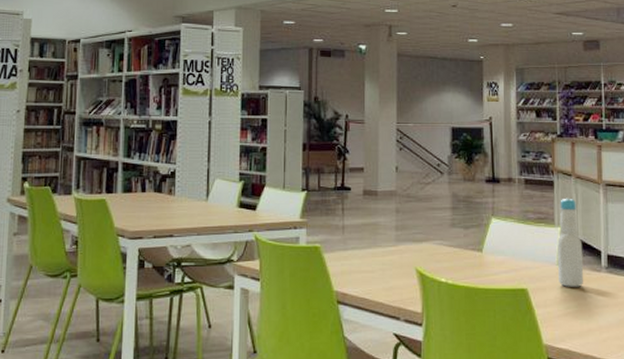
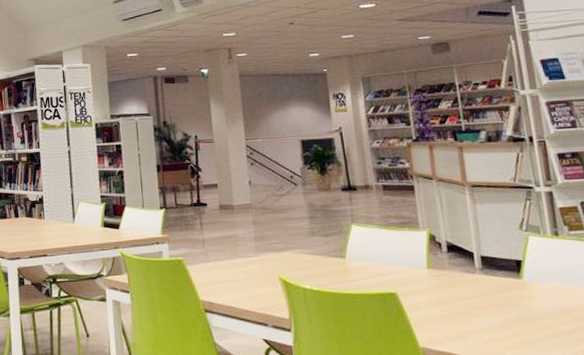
bottle: present [557,198,584,287] -> none [422,201,458,290]

